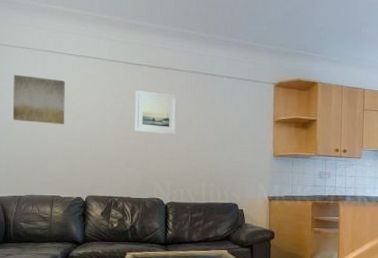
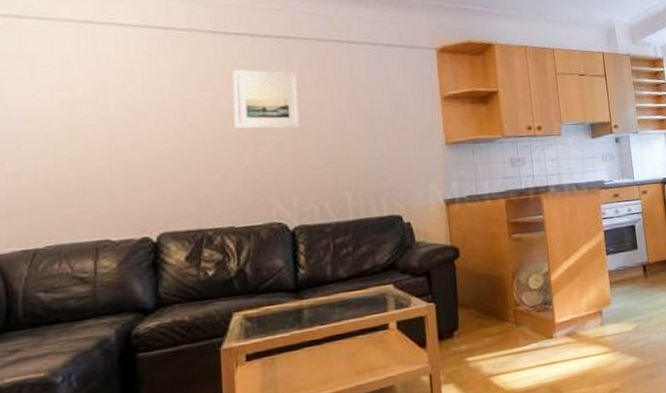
wall art: present [12,74,65,125] -> none [19,58,116,130]

